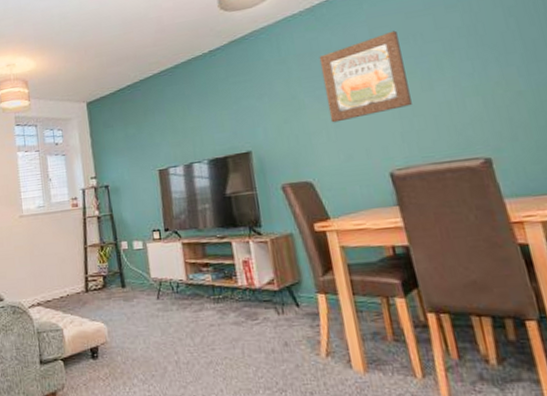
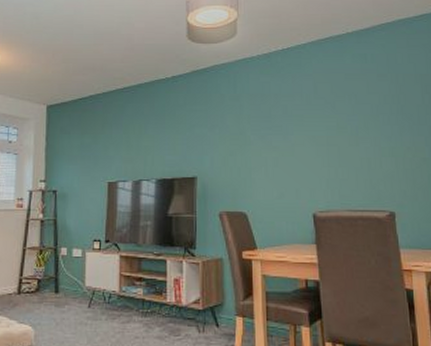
wall art: present [319,30,412,123] -> none [268,88,339,162]

